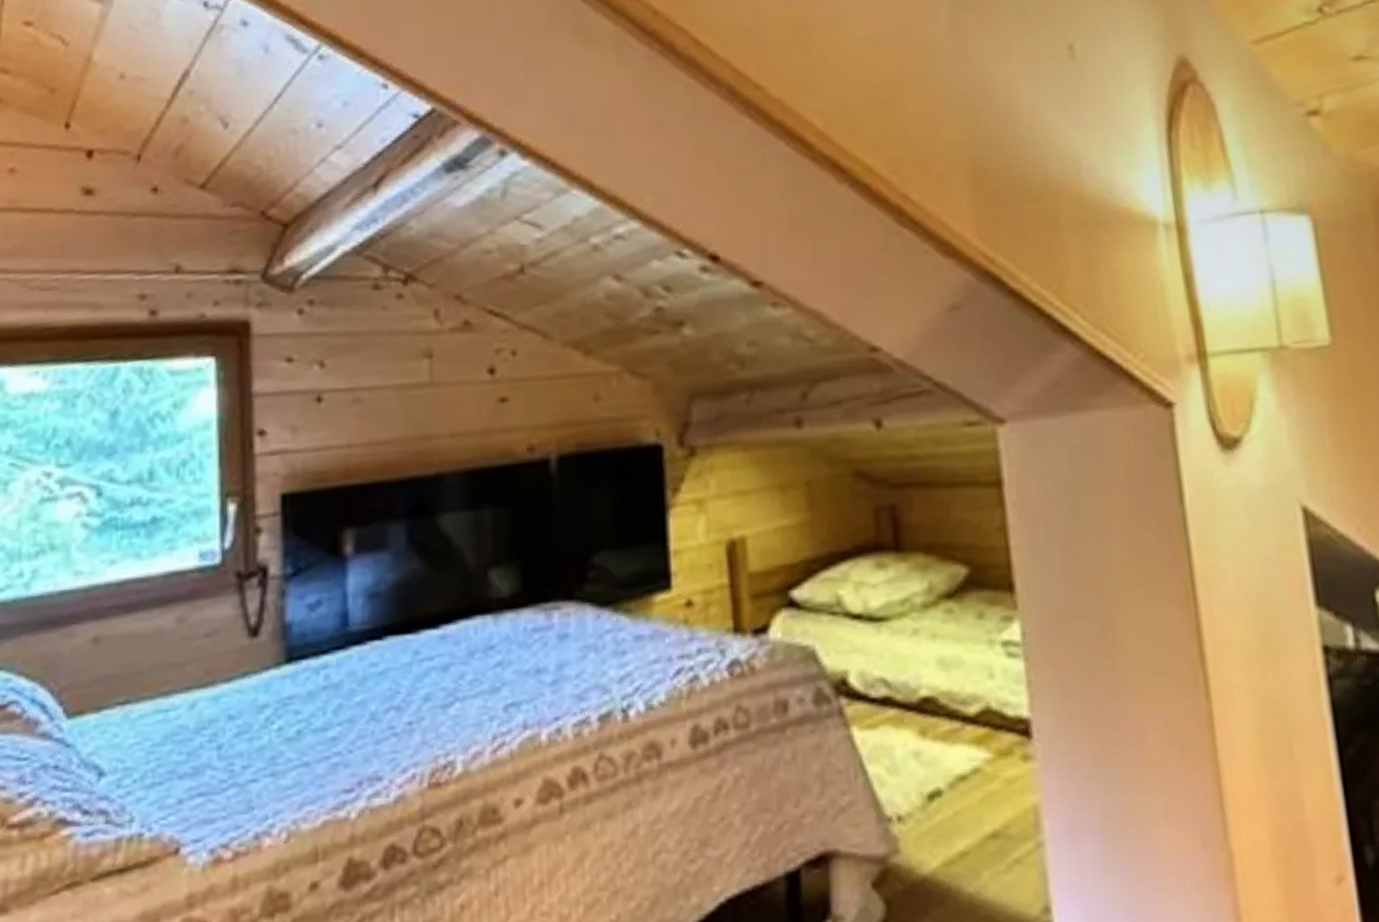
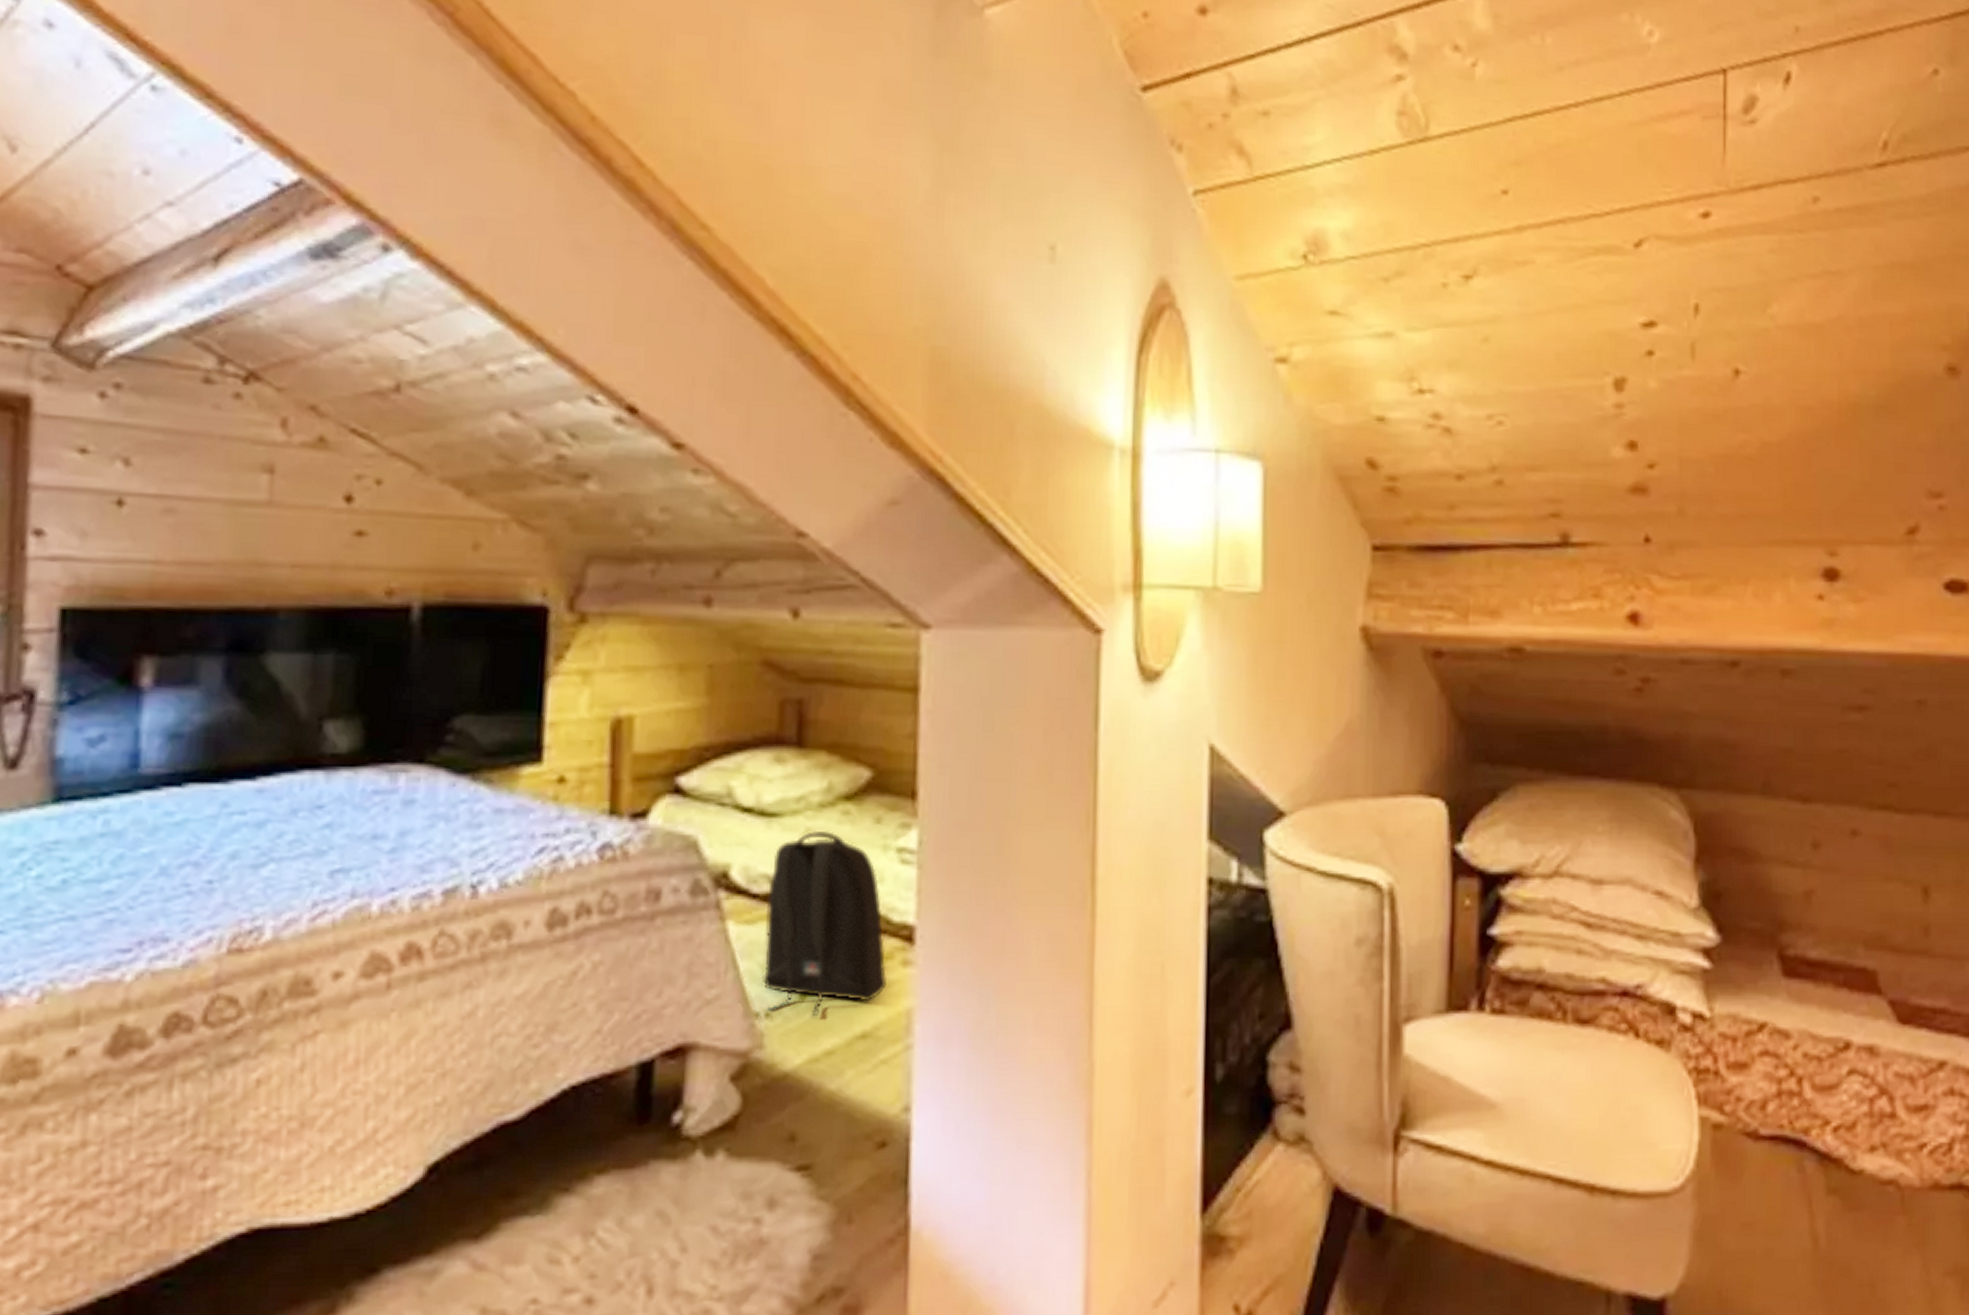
backpack: none [885,629,1010,817] -> present [762,830,888,1016]

